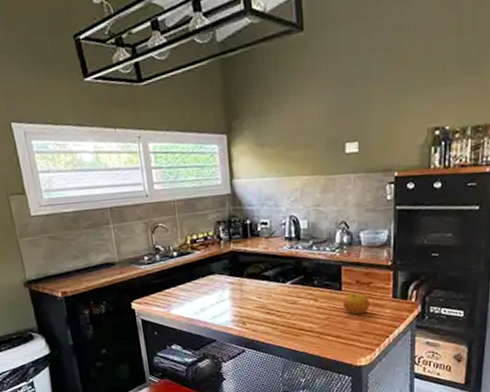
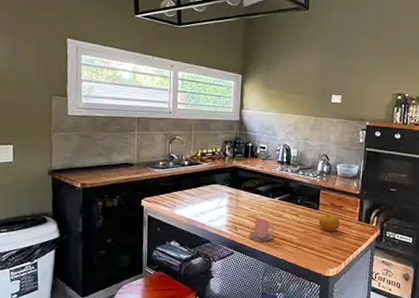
cup: none [259,308,290,334] -> present [248,218,275,241]

